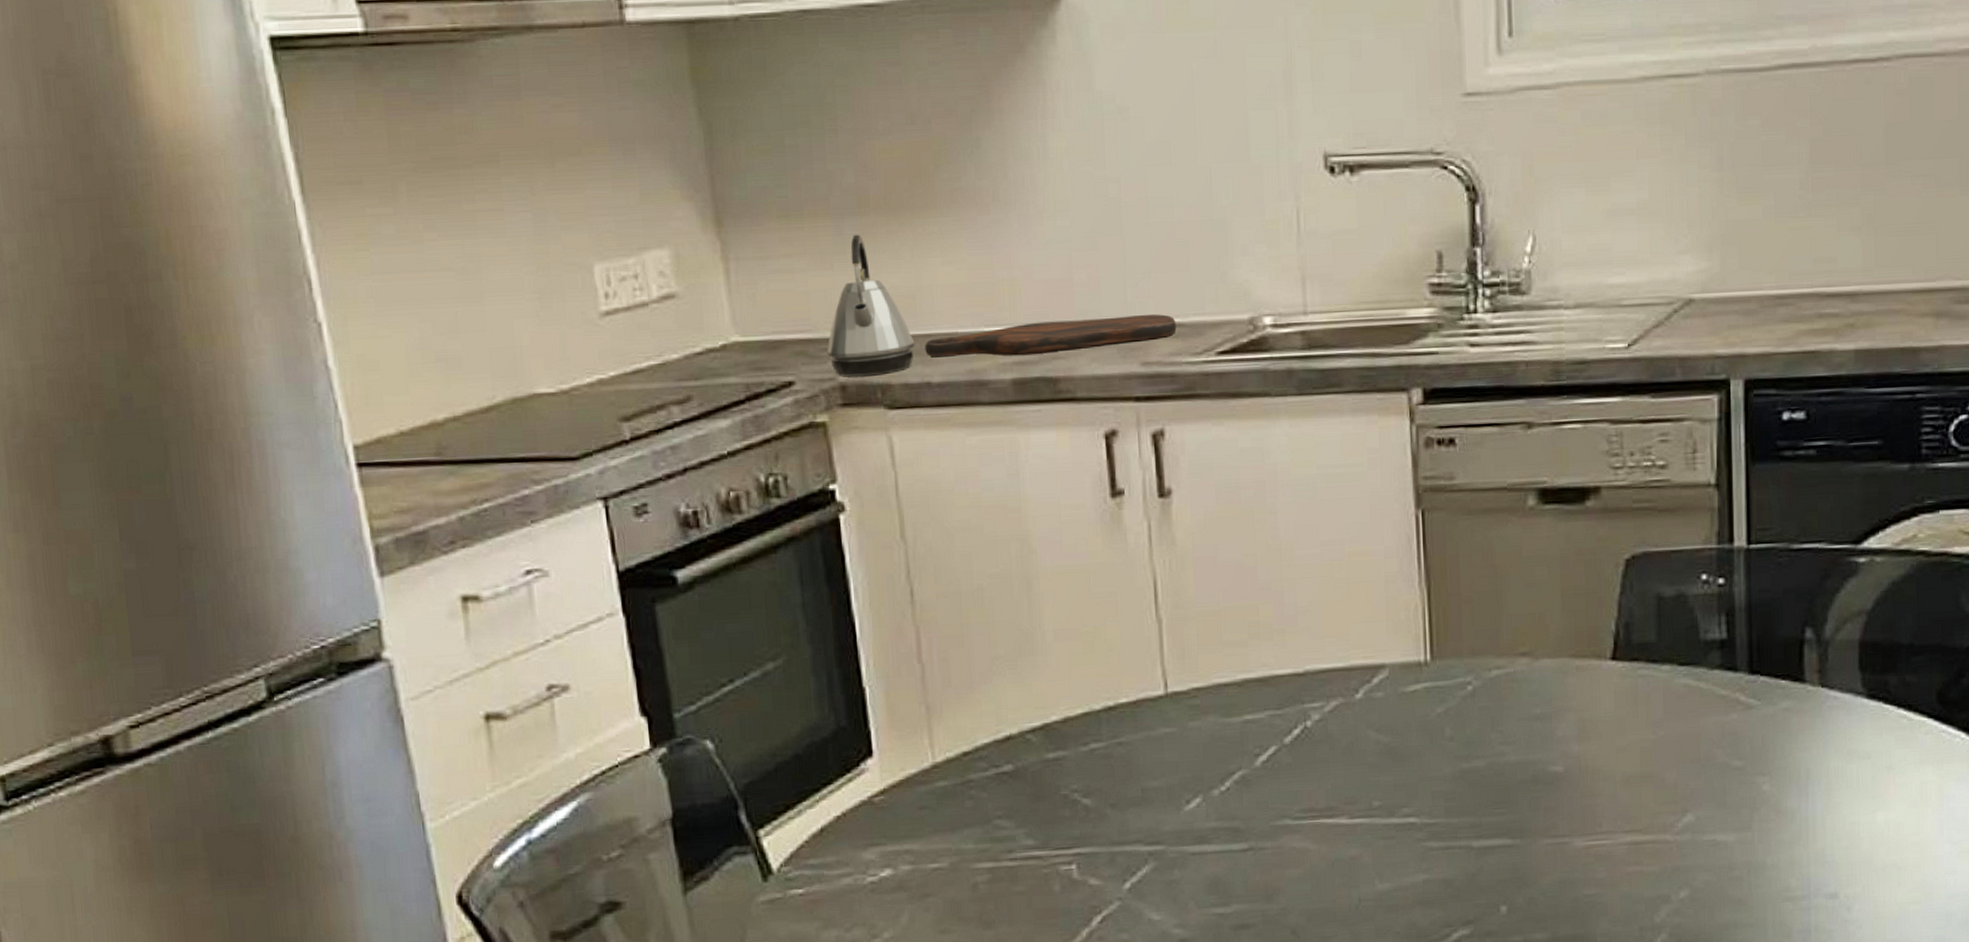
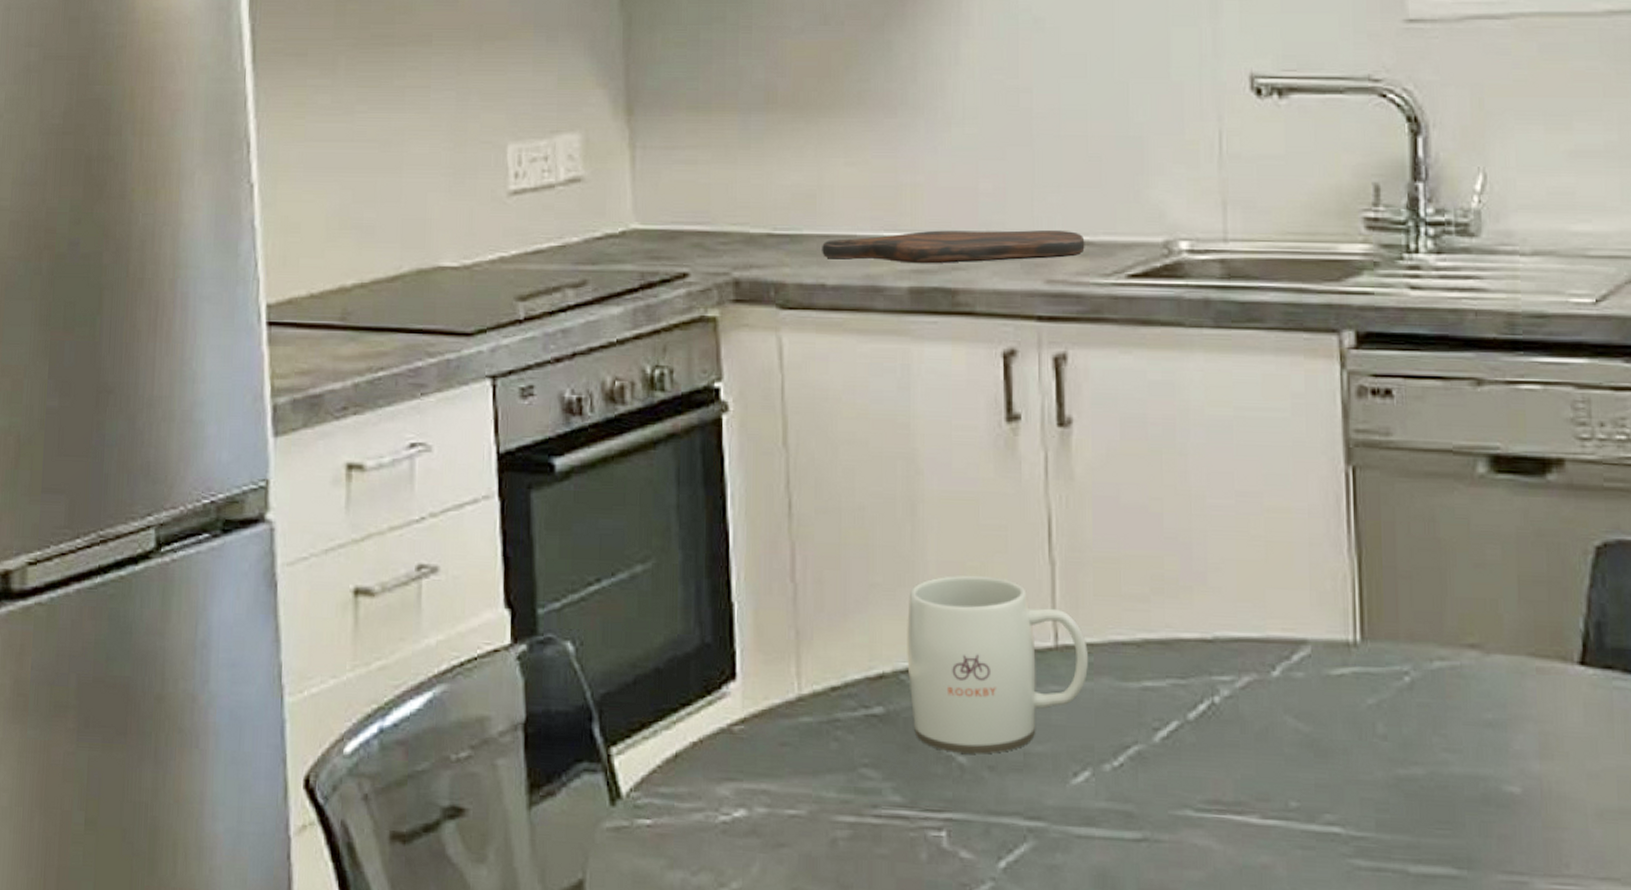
kettle: present [827,234,915,378] -> none [723,130,812,275]
mug: none [1029,638,1195,797] -> present [907,575,1088,754]

